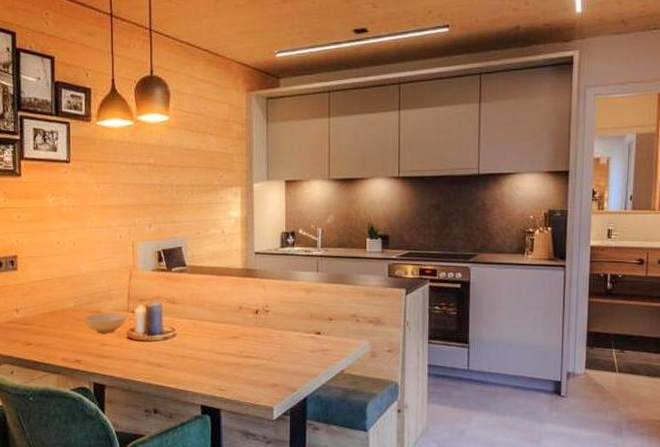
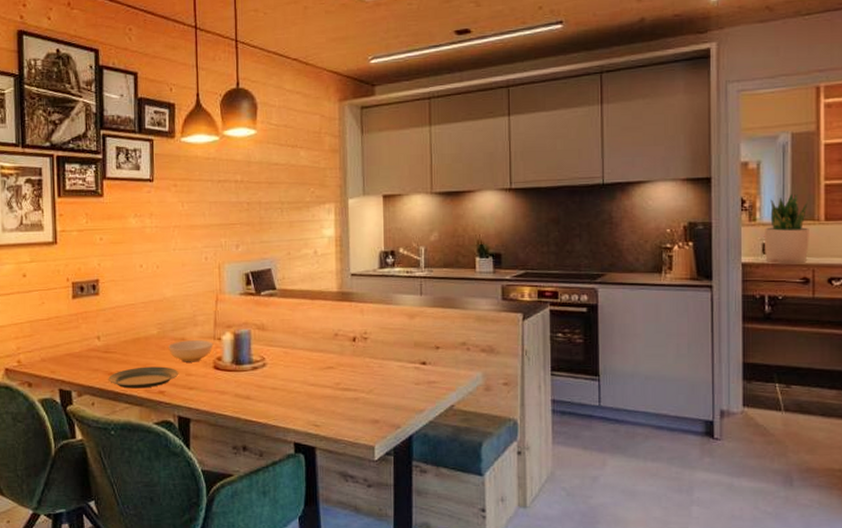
plate: none [27,337,95,358] -> present [108,366,179,389]
planter: none [609,186,648,248] -> present [764,193,809,265]

